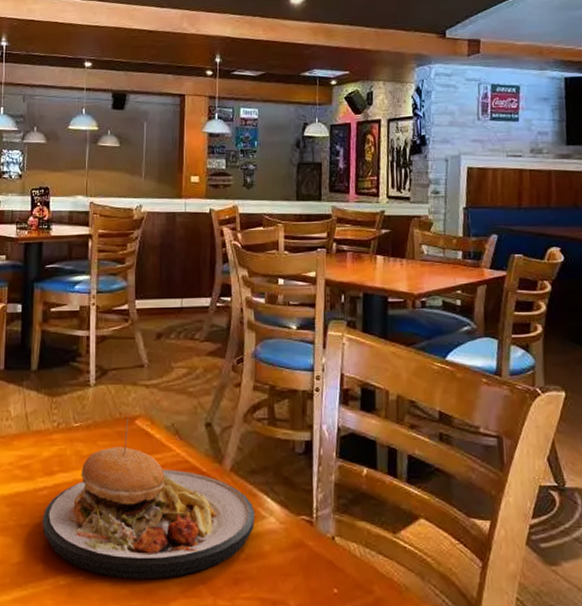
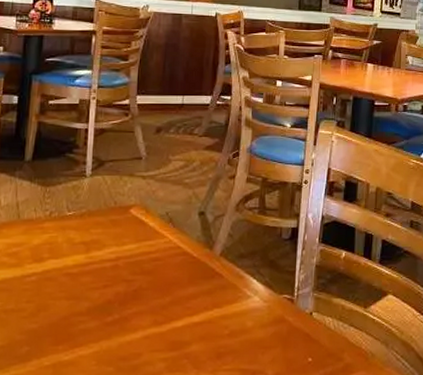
plate: present [42,418,256,579] -> none [29,207,241,357]

